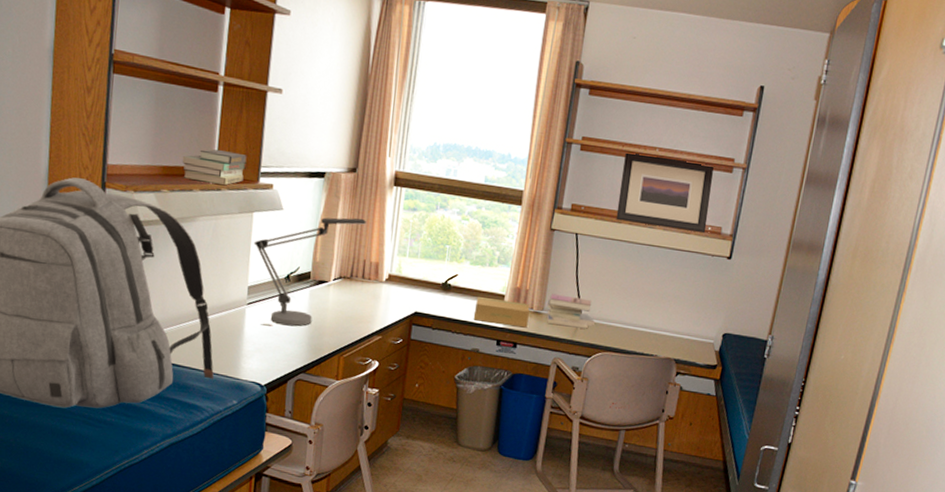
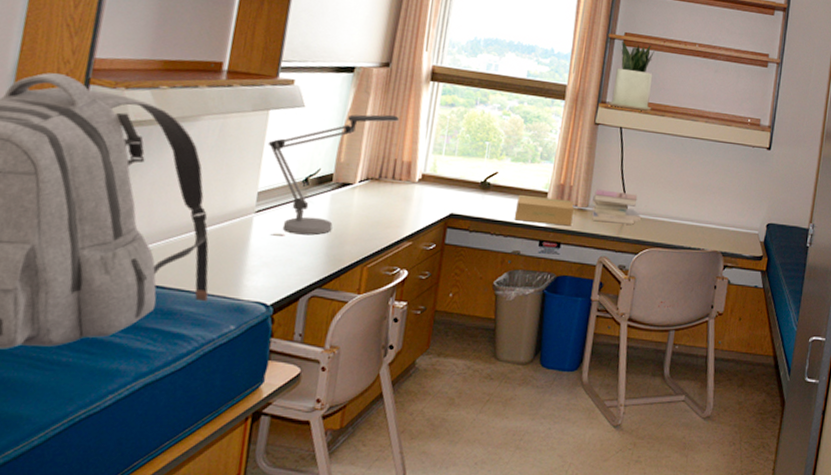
books: present [182,149,248,186] -> none [187,42,266,82]
planter: none [564,145,614,219] -> present [608,41,656,112]
picture frame: present [615,151,714,234] -> none [659,47,750,126]

